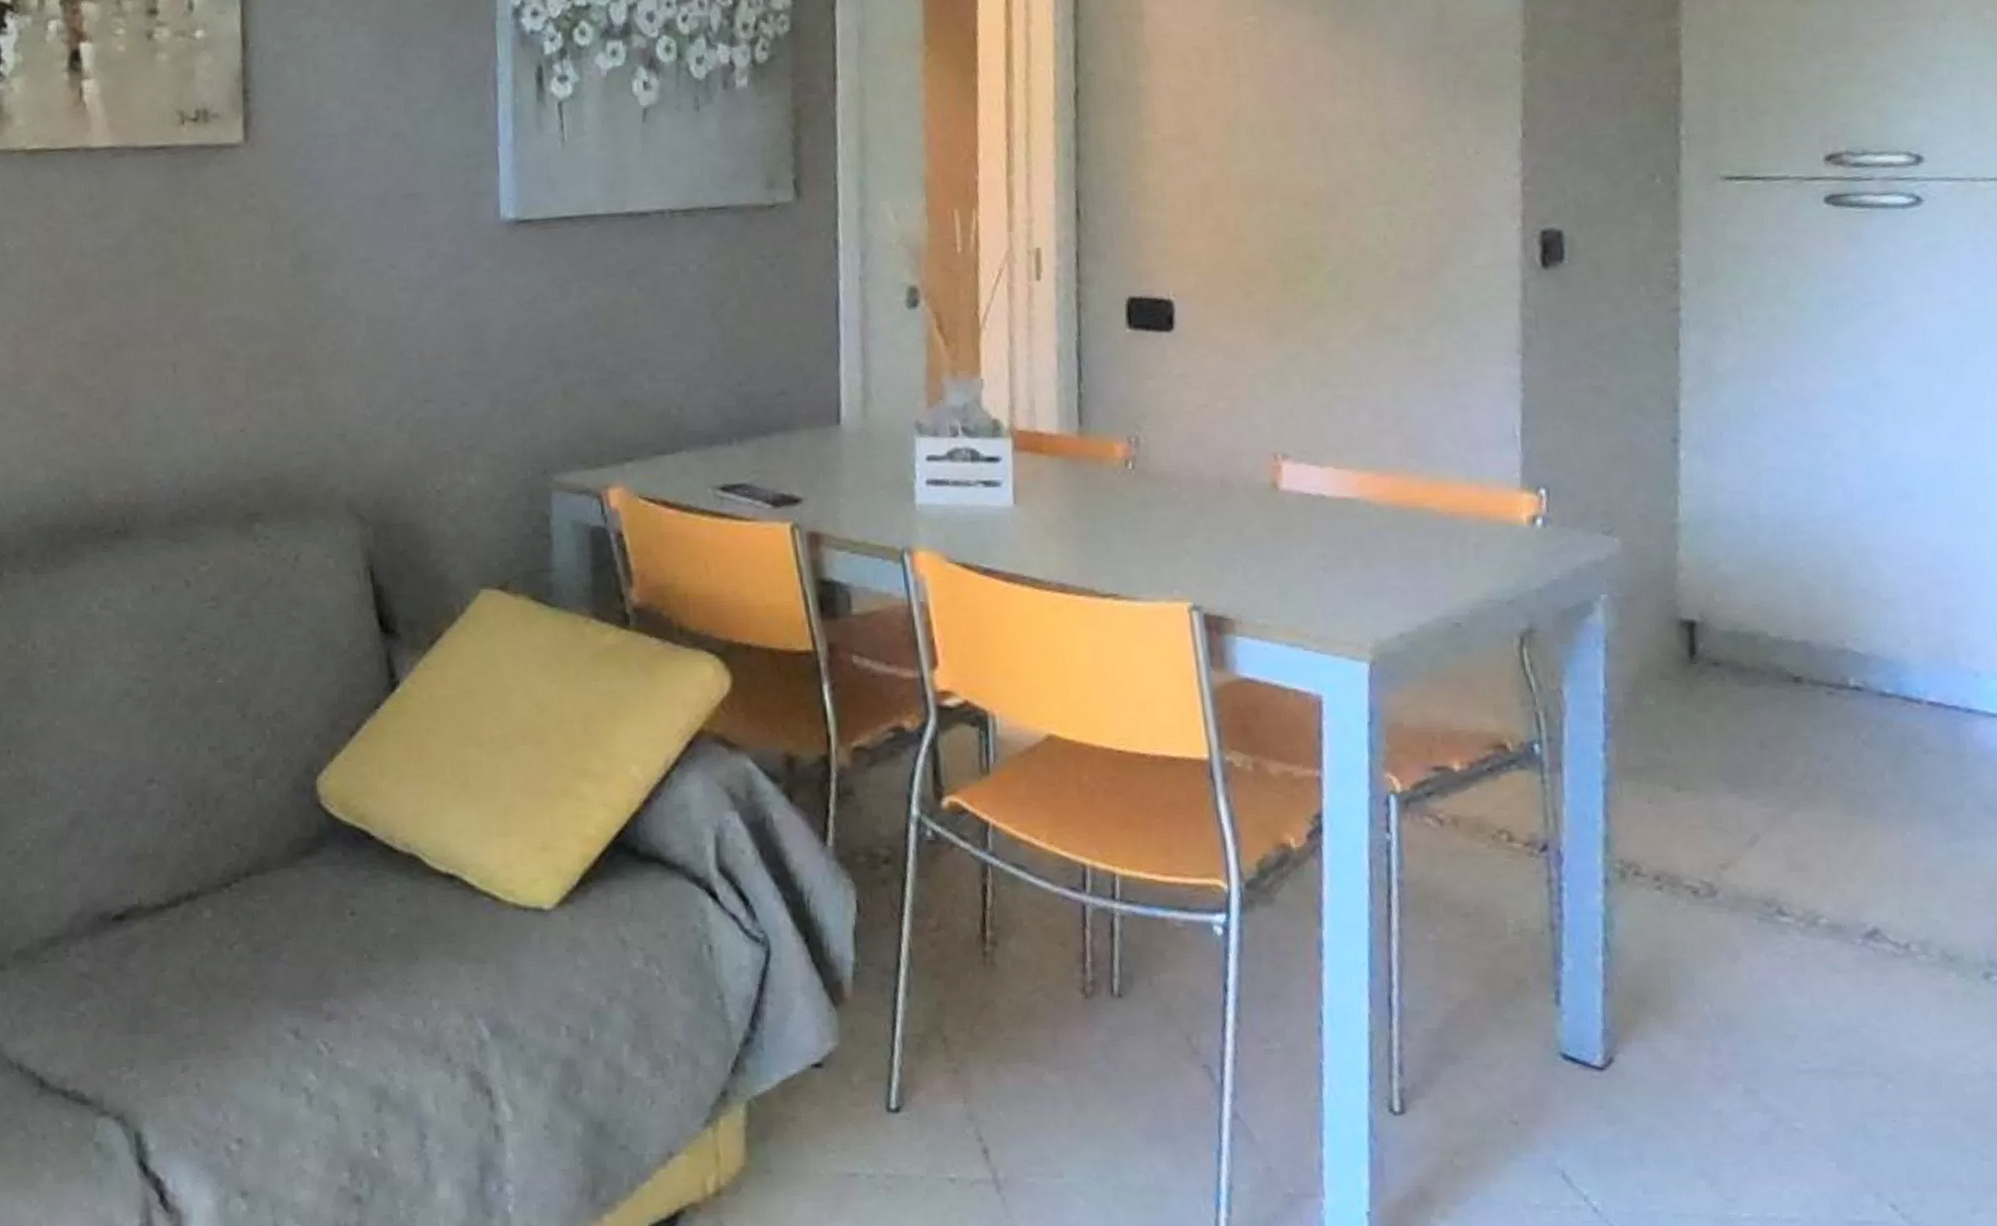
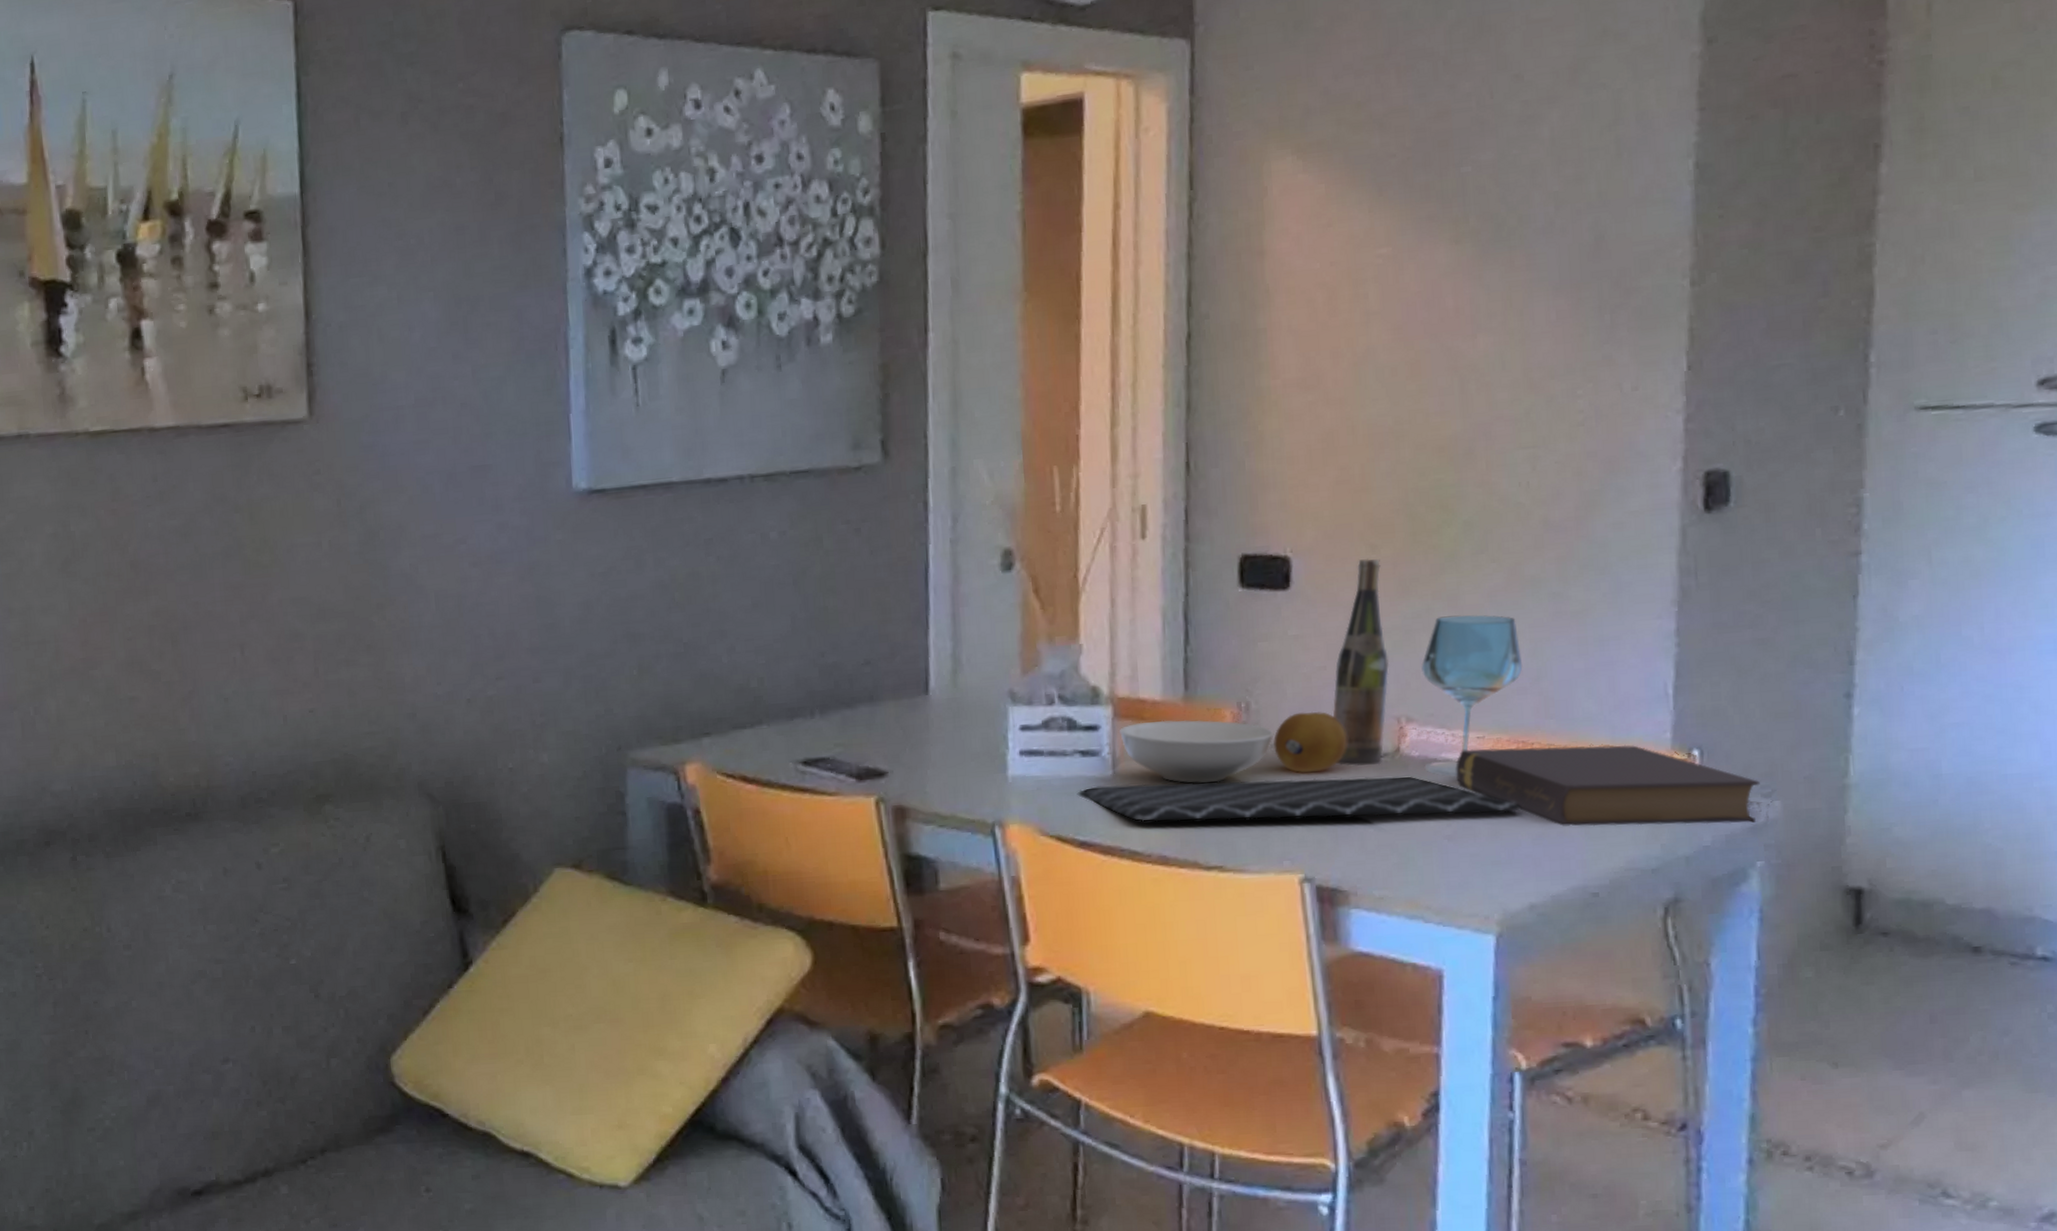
placemat: none [980,510,1389,551] -> present [1077,776,1522,822]
bowl: none [1019,453,1162,514] -> present [1119,719,1274,784]
fruit: none [1162,447,1229,506] -> present [1273,711,1347,773]
wine bottle: none [1215,303,1266,500] -> present [1332,558,1389,766]
wine glass: none [1294,358,1386,511] -> present [1421,615,1523,776]
book: none [1328,483,1601,560] -> present [1456,744,1760,827]

